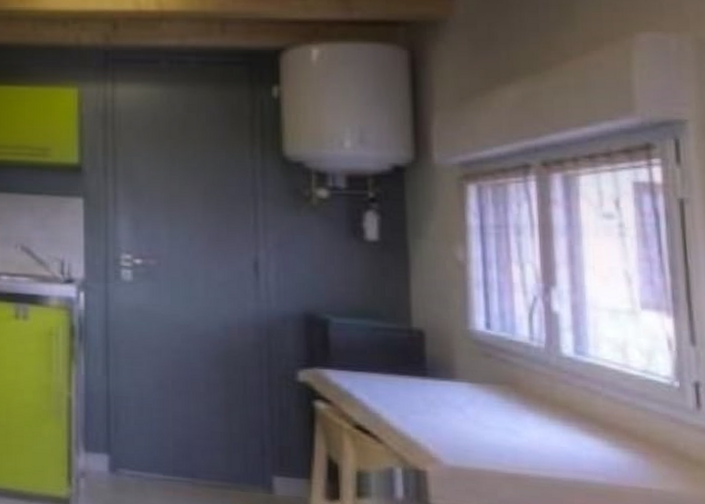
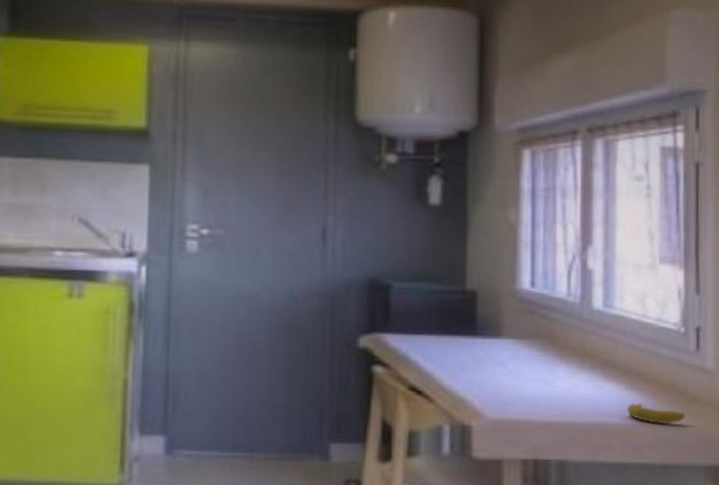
fruit: none [611,462,689,489] -> present [626,403,686,425]

